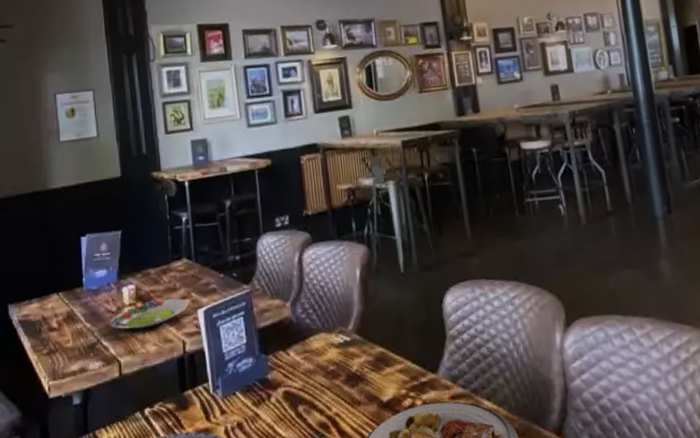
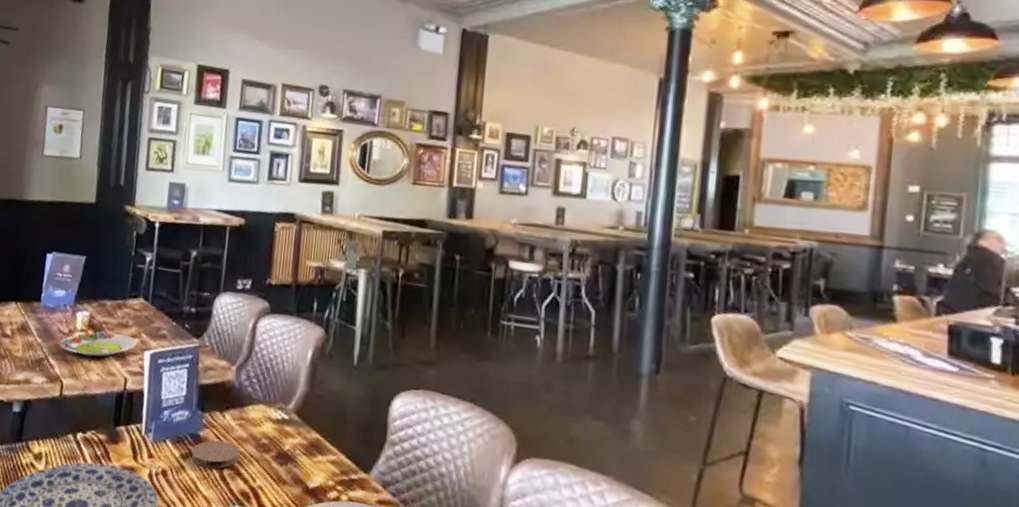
coaster: none [262,378,311,410] -> present [191,440,240,469]

